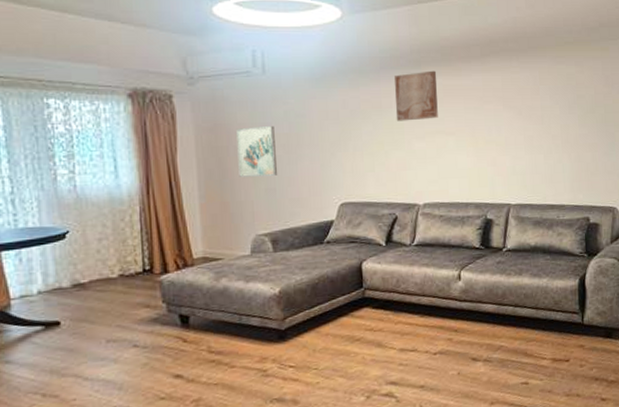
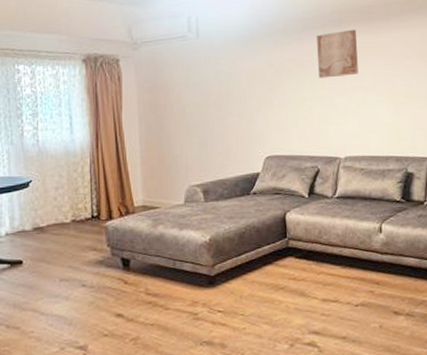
wall art: present [236,126,278,177] -> none [173,85,210,132]

